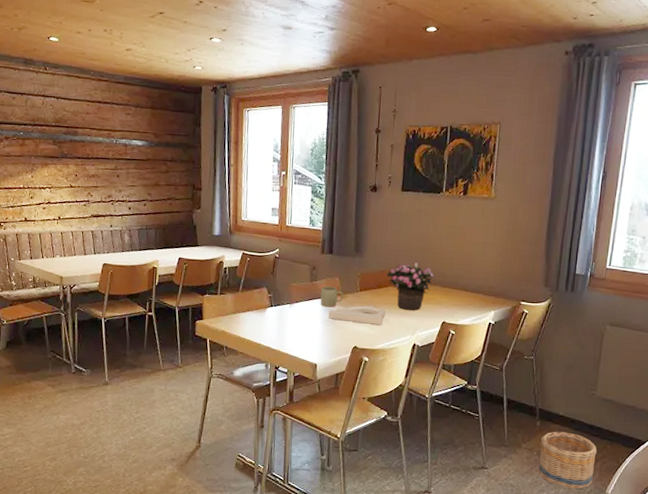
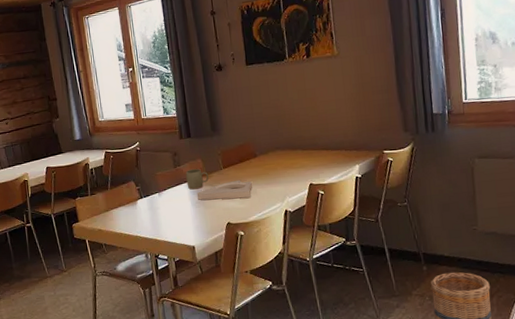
potted flower: present [386,262,435,311] -> none [246,131,294,179]

